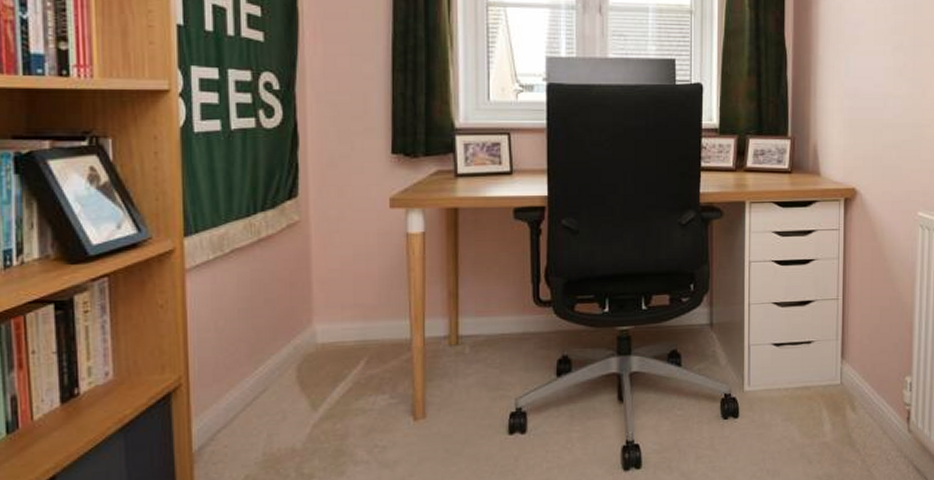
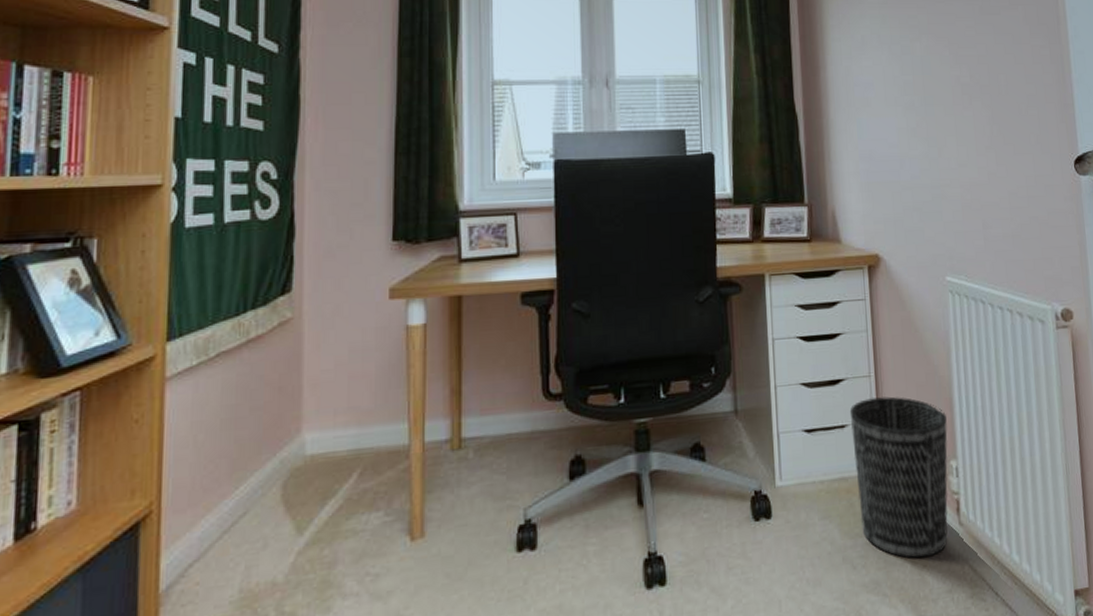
wastebasket: none [816,317,906,458] -> present [849,396,948,559]

